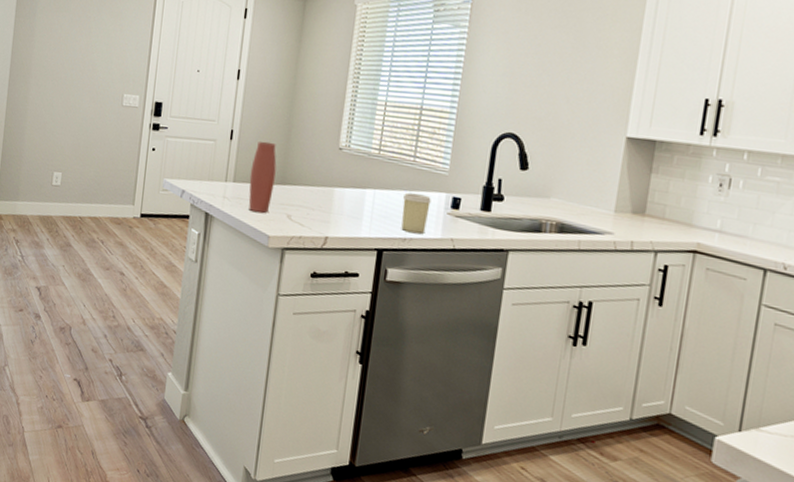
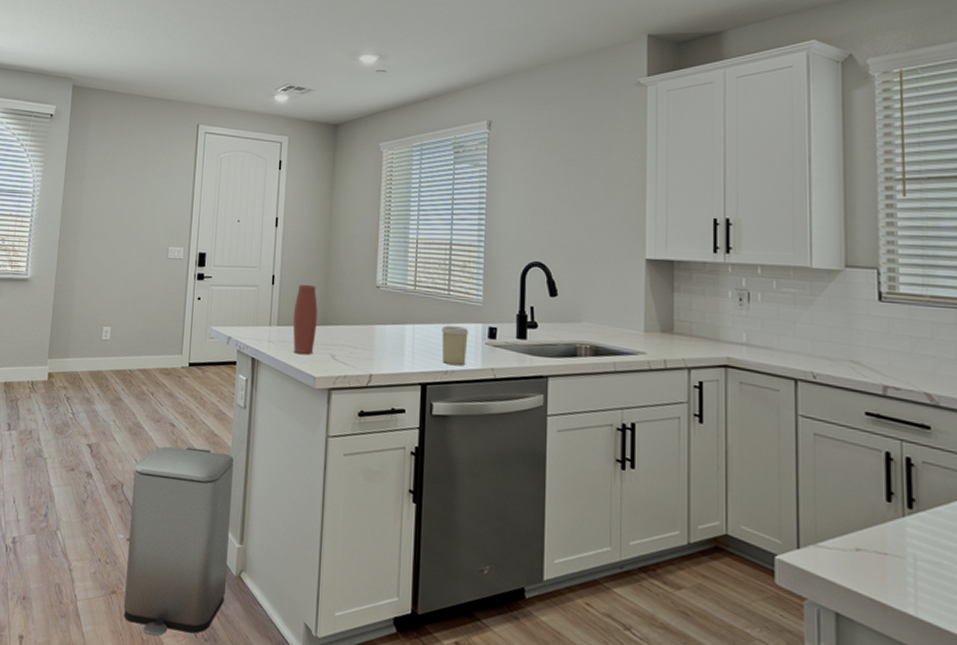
pedal bin: none [69,293,183,469] -> present [124,446,234,637]

